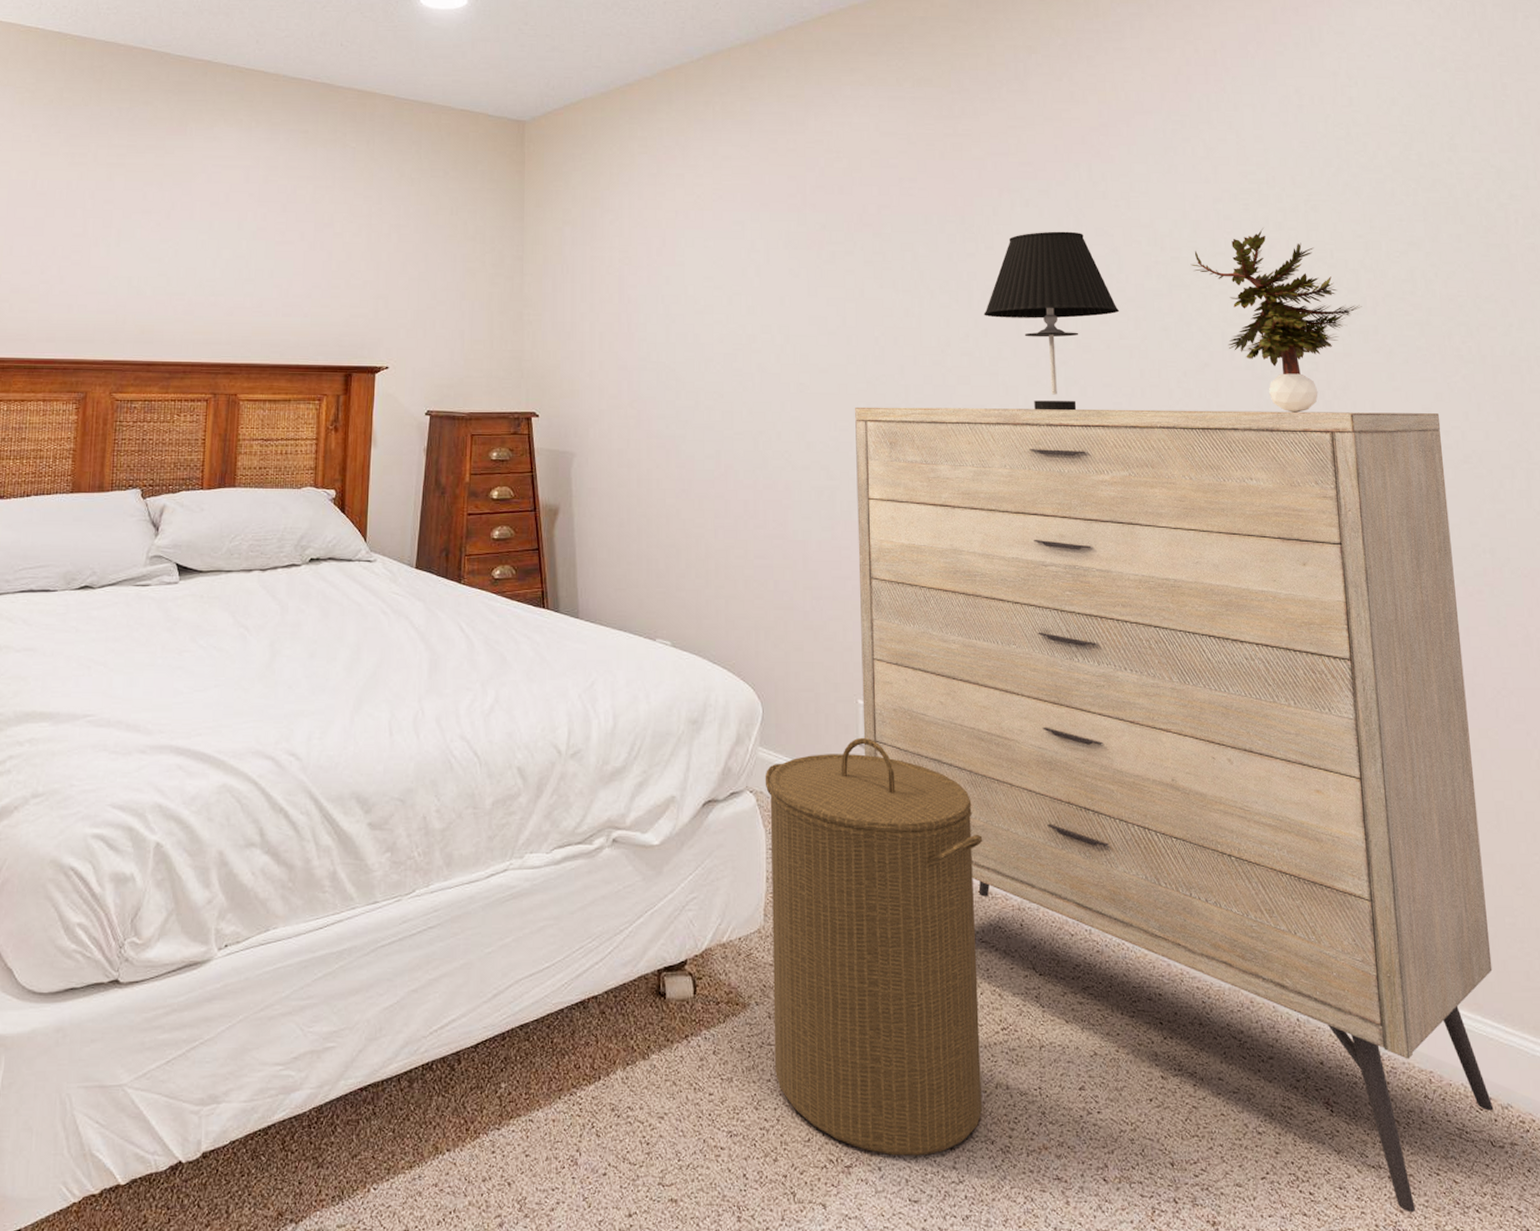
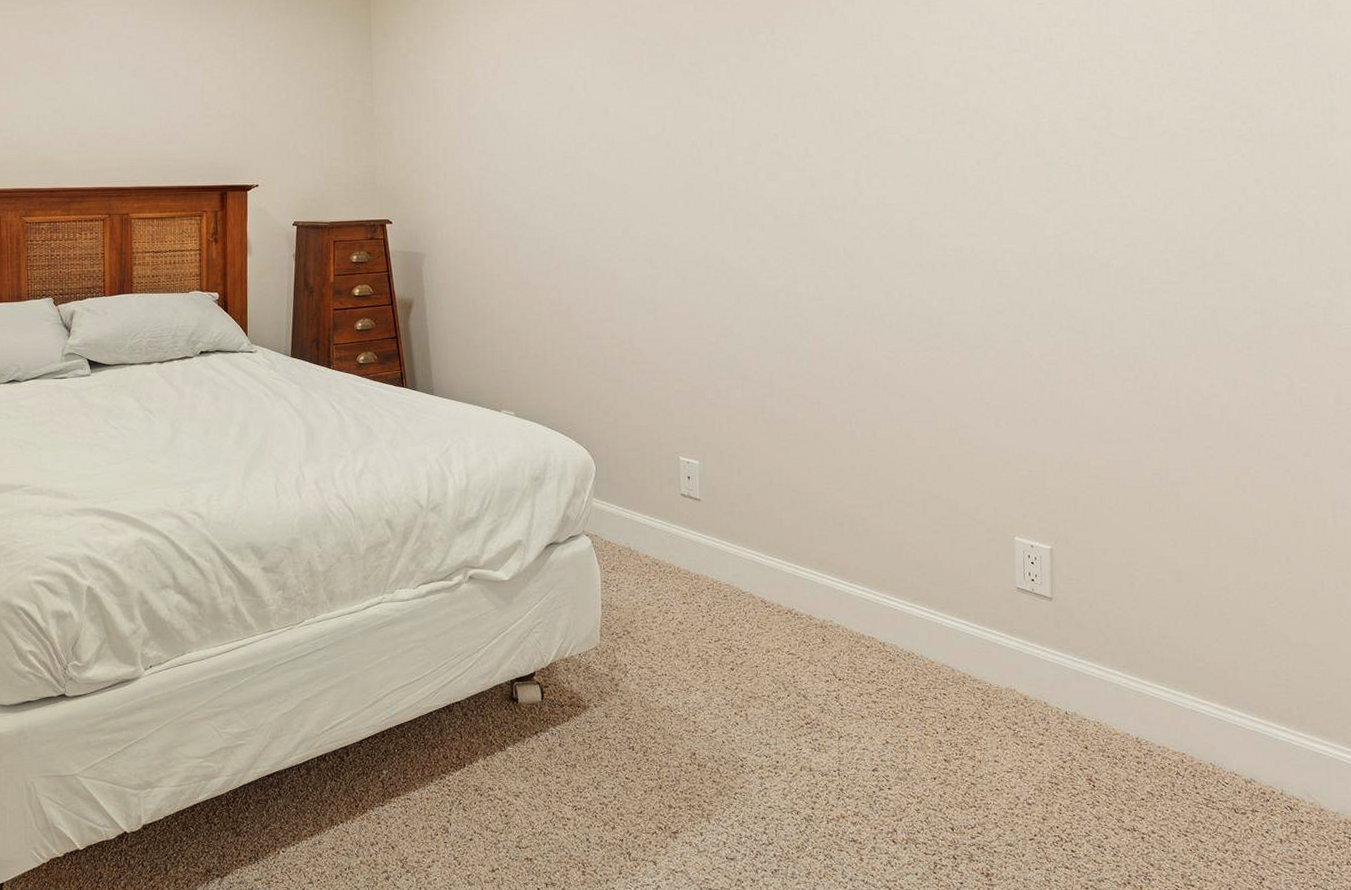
laundry hamper: present [765,737,983,1156] -> none [599,488,790,824]
dresser: present [855,406,1494,1213] -> none [674,189,1243,866]
table lamp: present [983,231,1120,411] -> none [792,36,919,201]
potted plant: present [1190,228,1362,413] -> none [986,25,1149,194]

